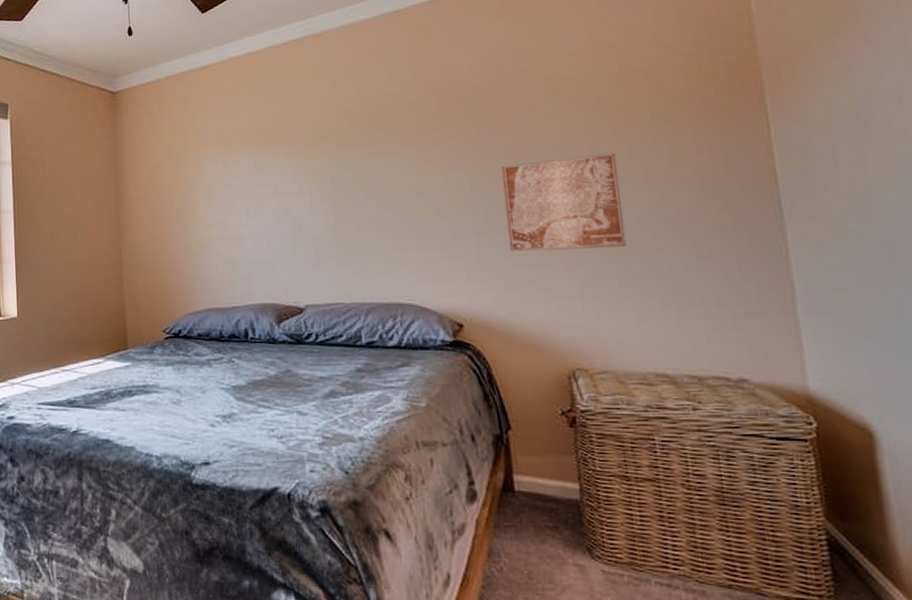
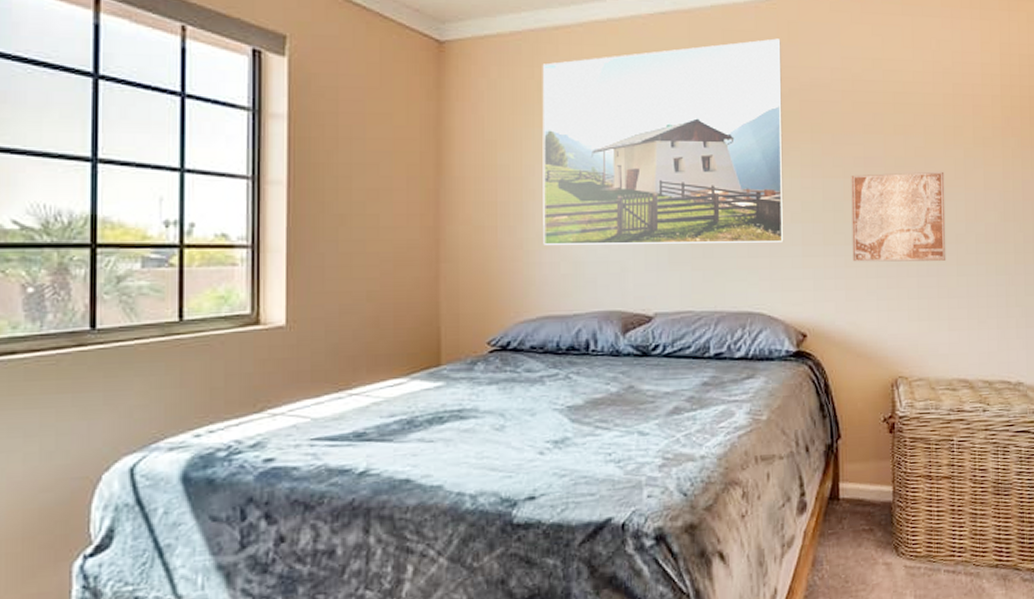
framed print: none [193,45,431,249] -> present [542,38,784,245]

